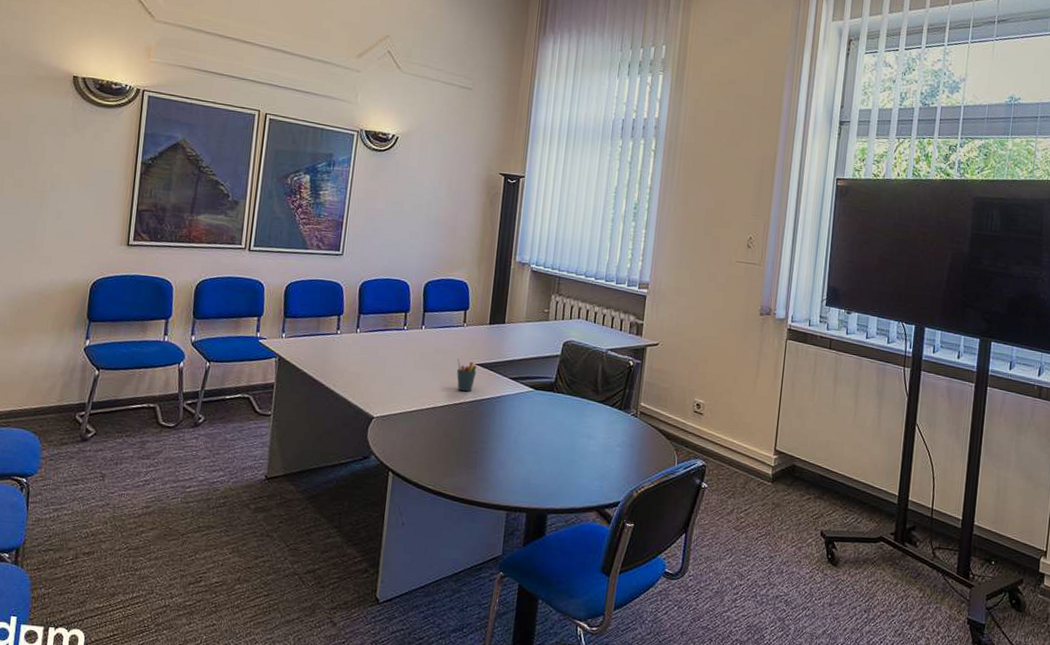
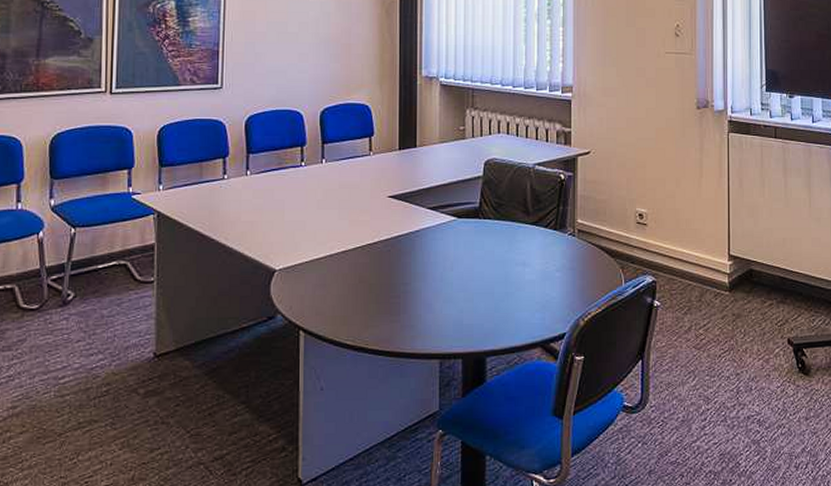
pen holder: present [457,359,477,392] -> none [366,193,390,229]

